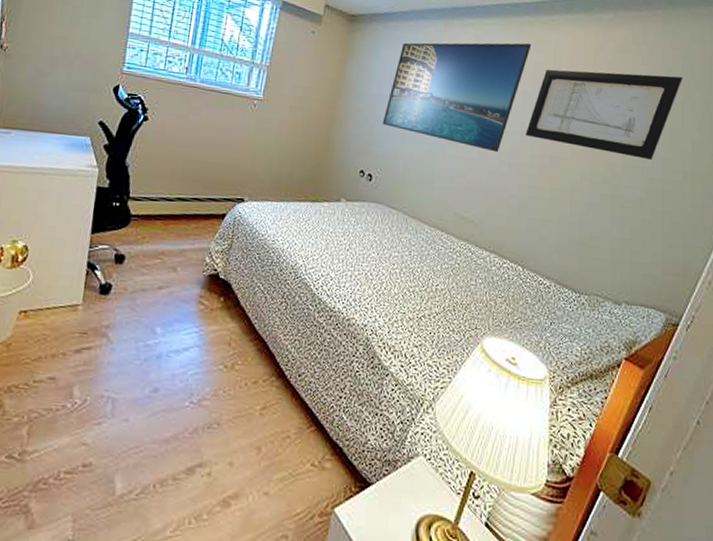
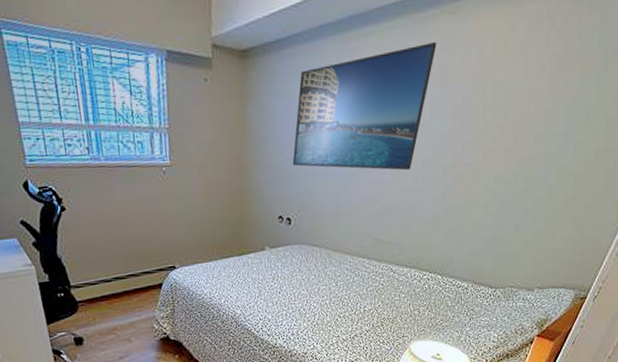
wall art: present [525,69,684,161] -> none [436,45,601,147]

